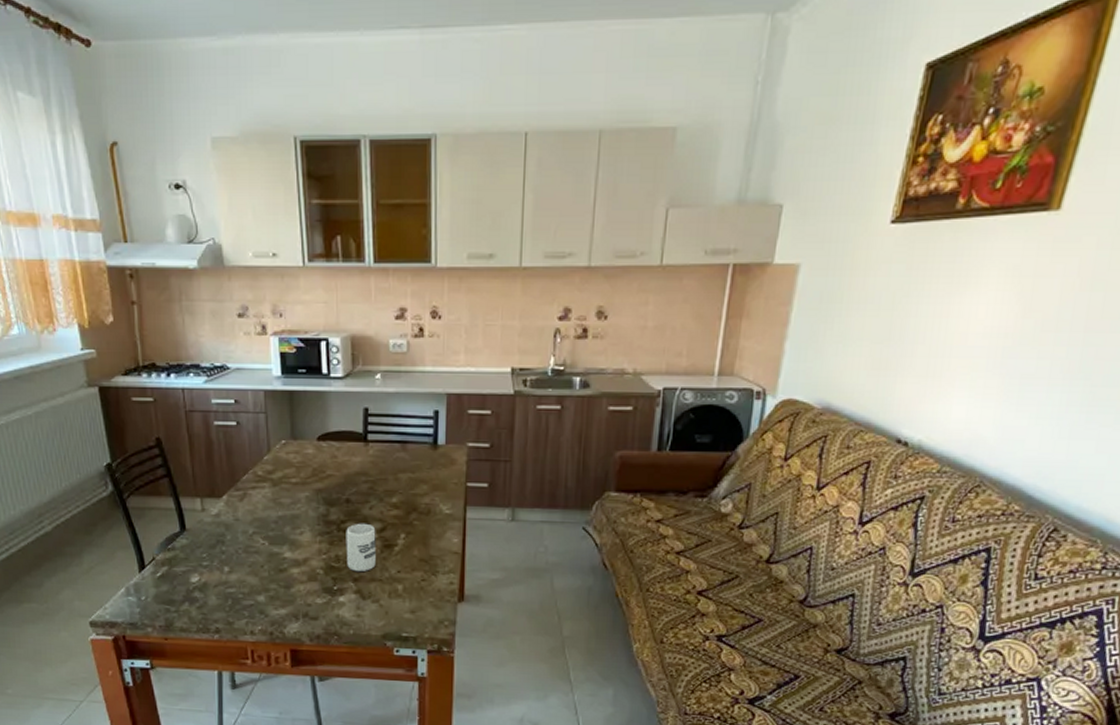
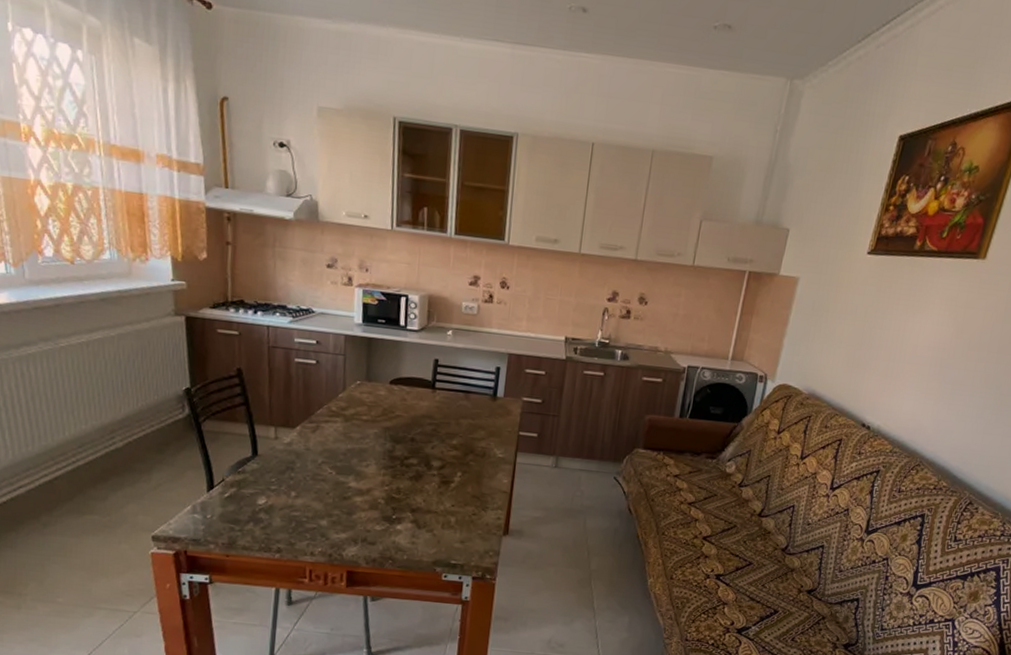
cup: present [346,523,376,572] -> none [406,460,436,504]

